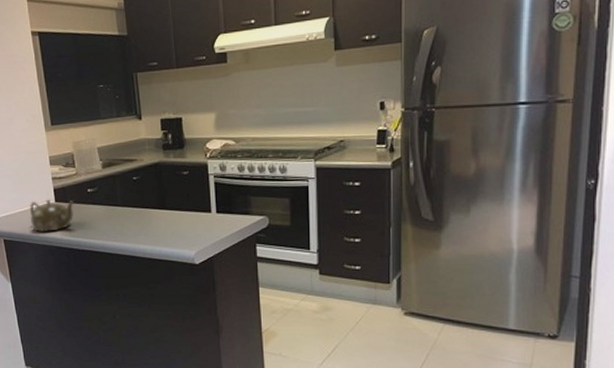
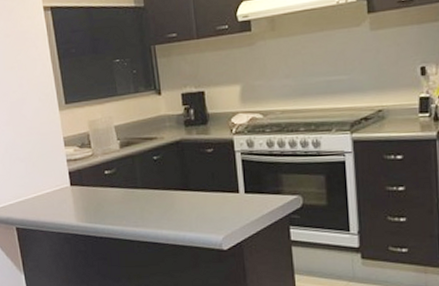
teapot: present [29,199,75,233] -> none [43,182,92,220]

